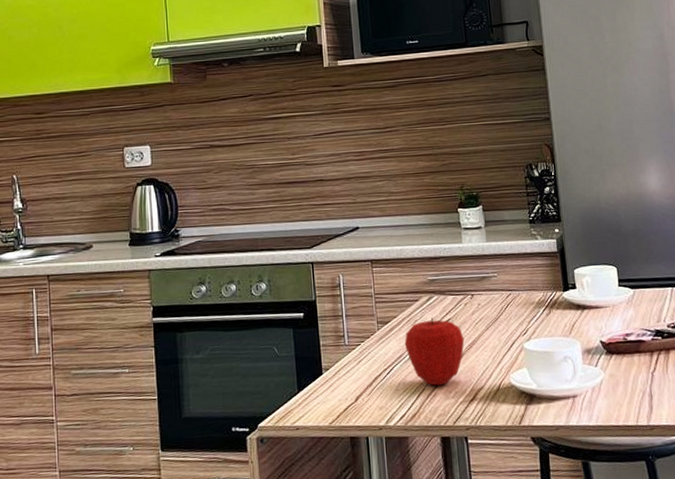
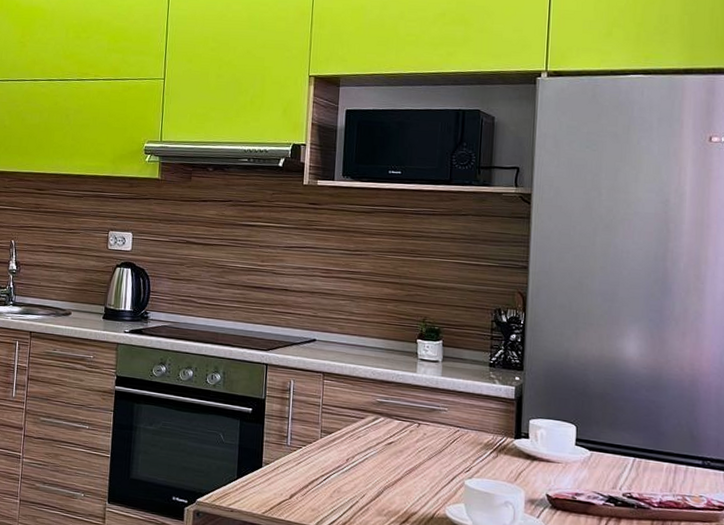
apple: present [404,318,465,386] -> none [344,437,405,502]

